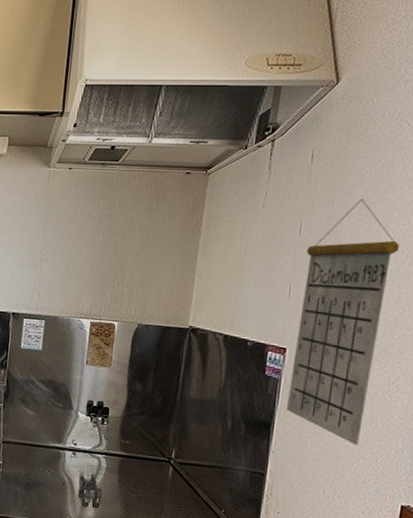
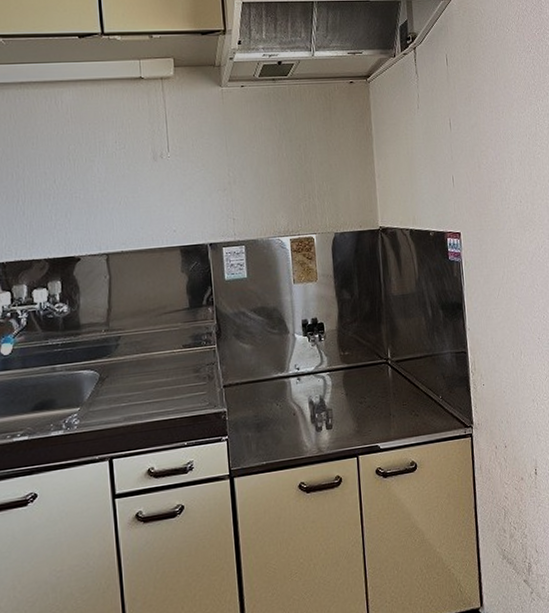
calendar: present [286,199,399,446] -> none [458,94,529,307]

